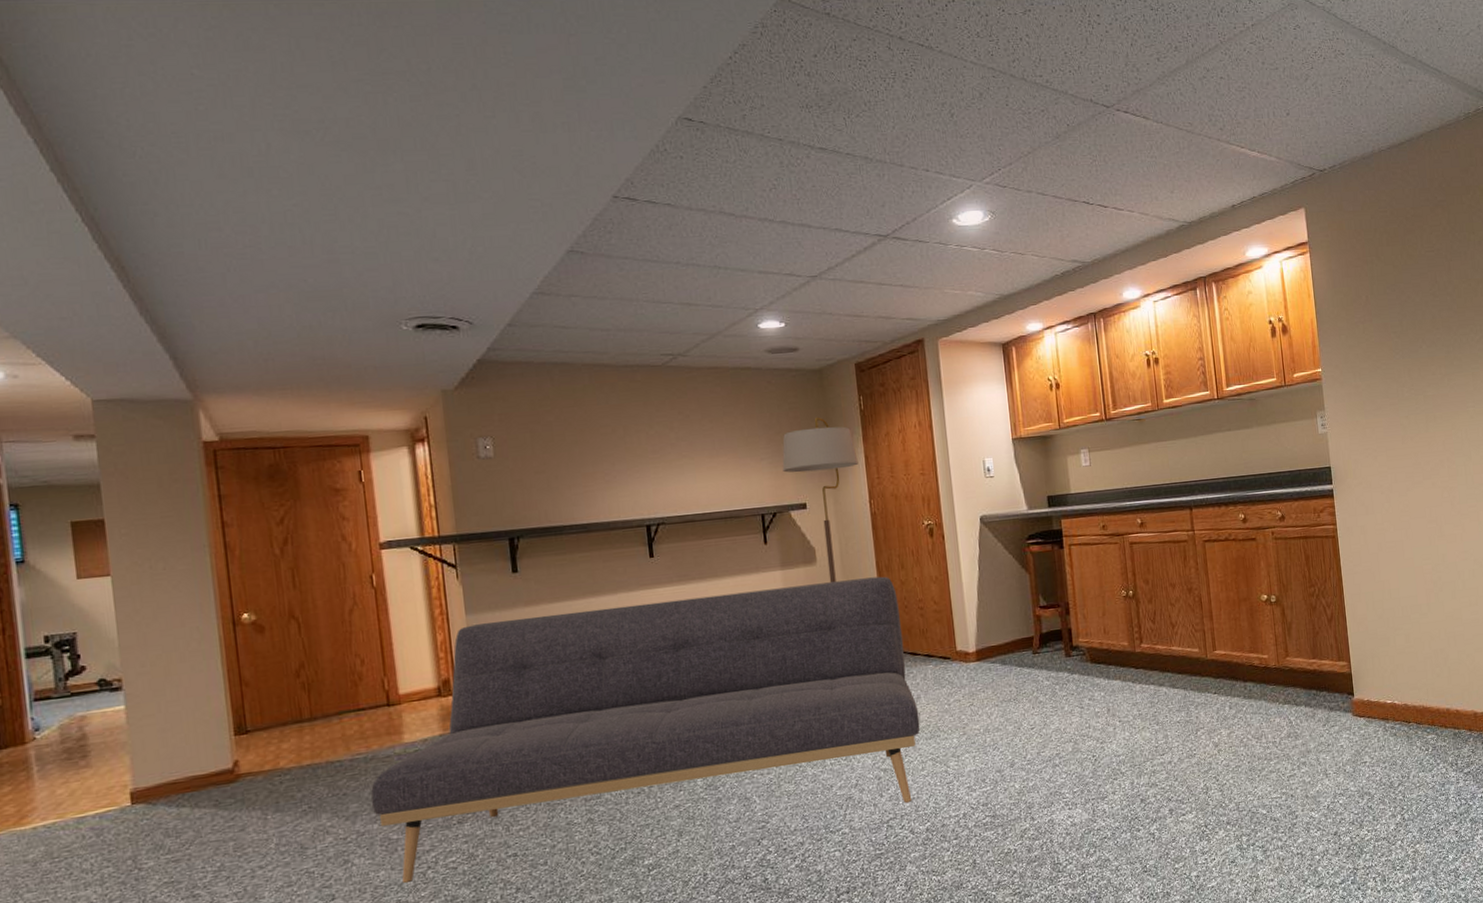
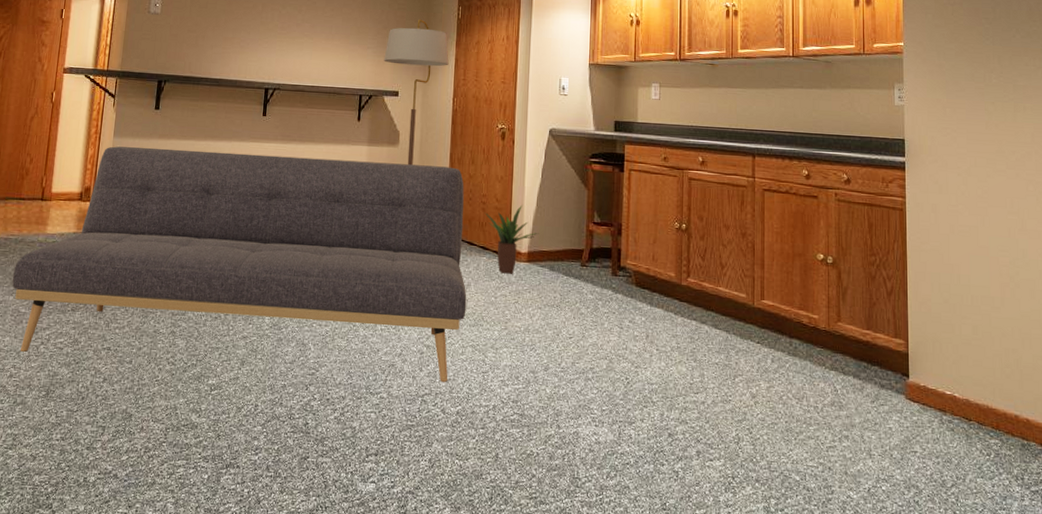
potted plant: none [923,603,985,678] -> present [484,205,539,274]

